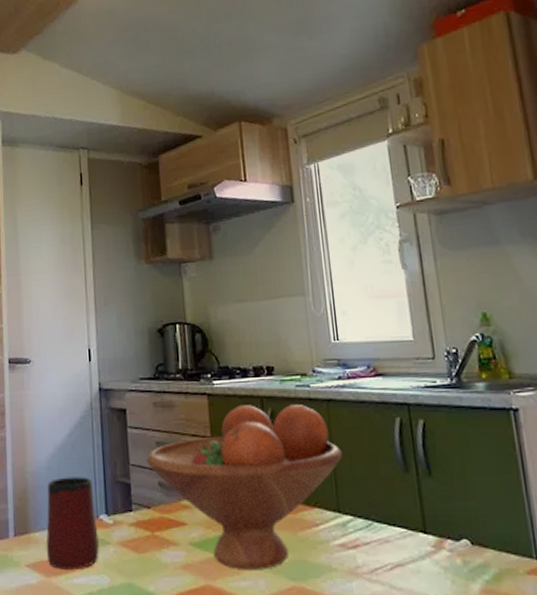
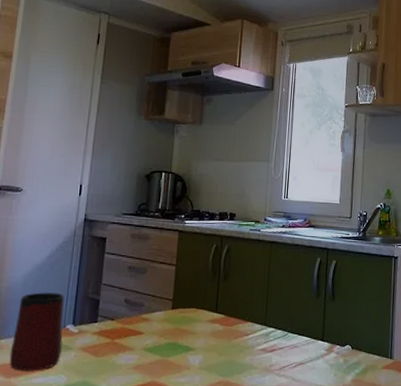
fruit bowl: present [146,405,343,569] -> none [117,241,276,368]

